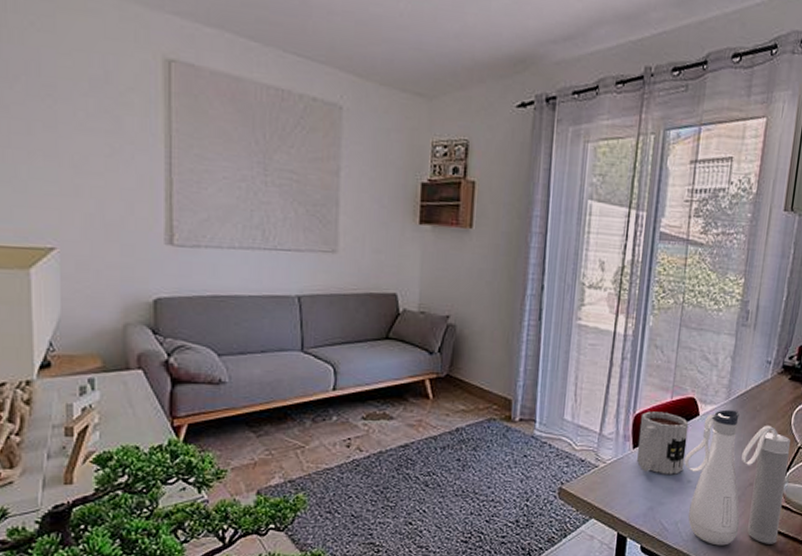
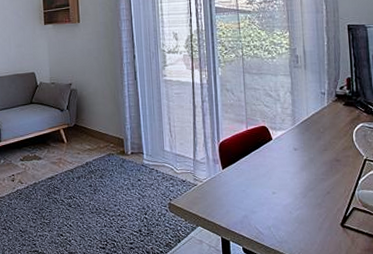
mug: present [637,411,689,475] -> none [224,139,267,188]
water bottle: present [683,409,790,546] -> none [266,133,363,246]

